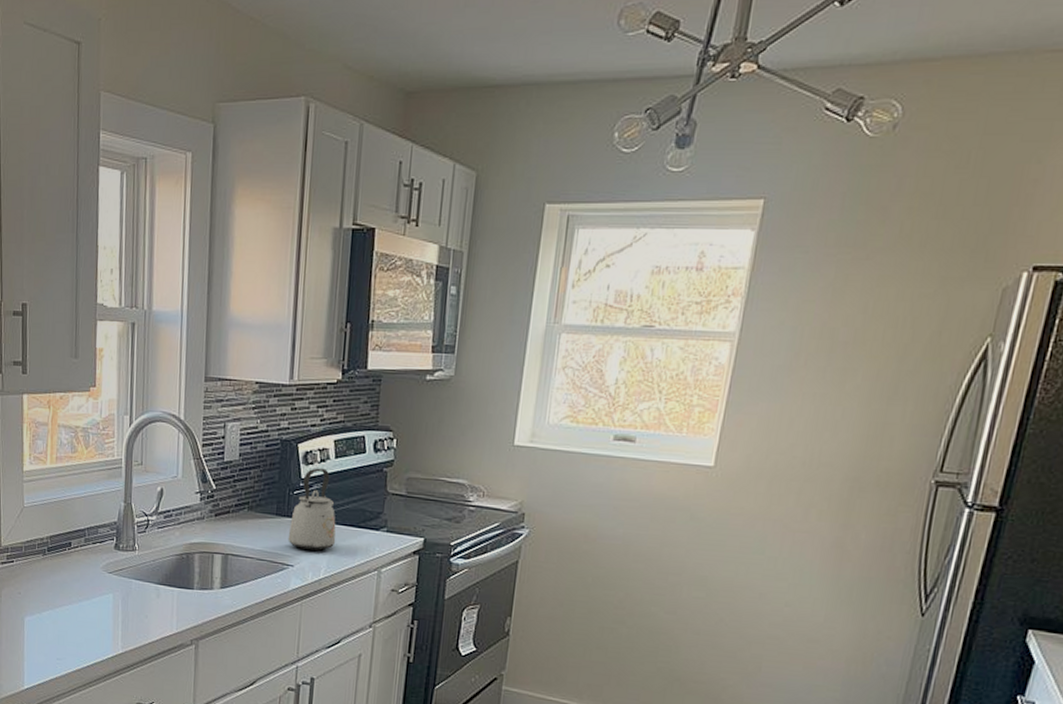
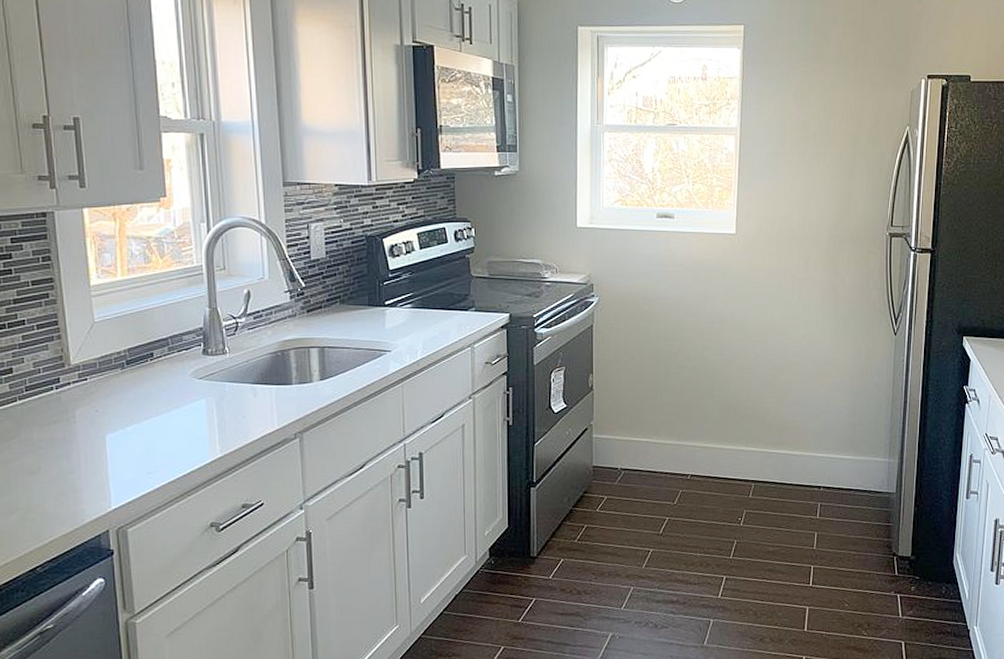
kettle: present [287,468,336,551] -> none [382,259,429,335]

